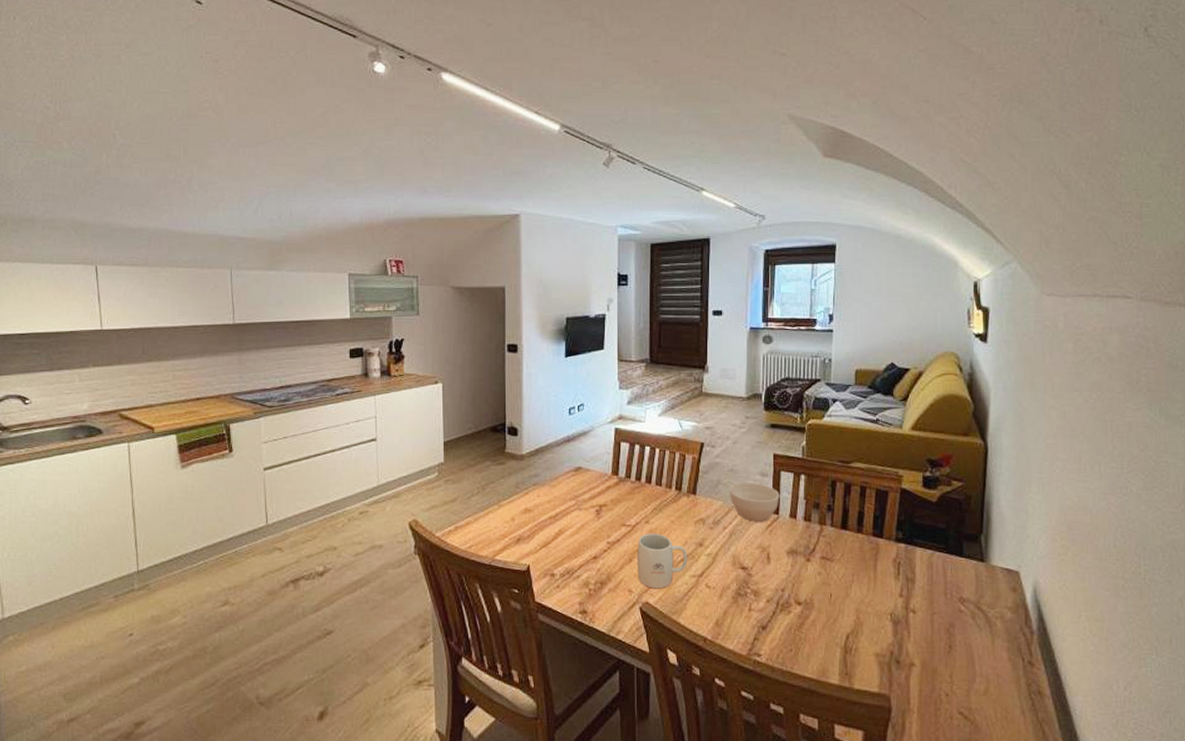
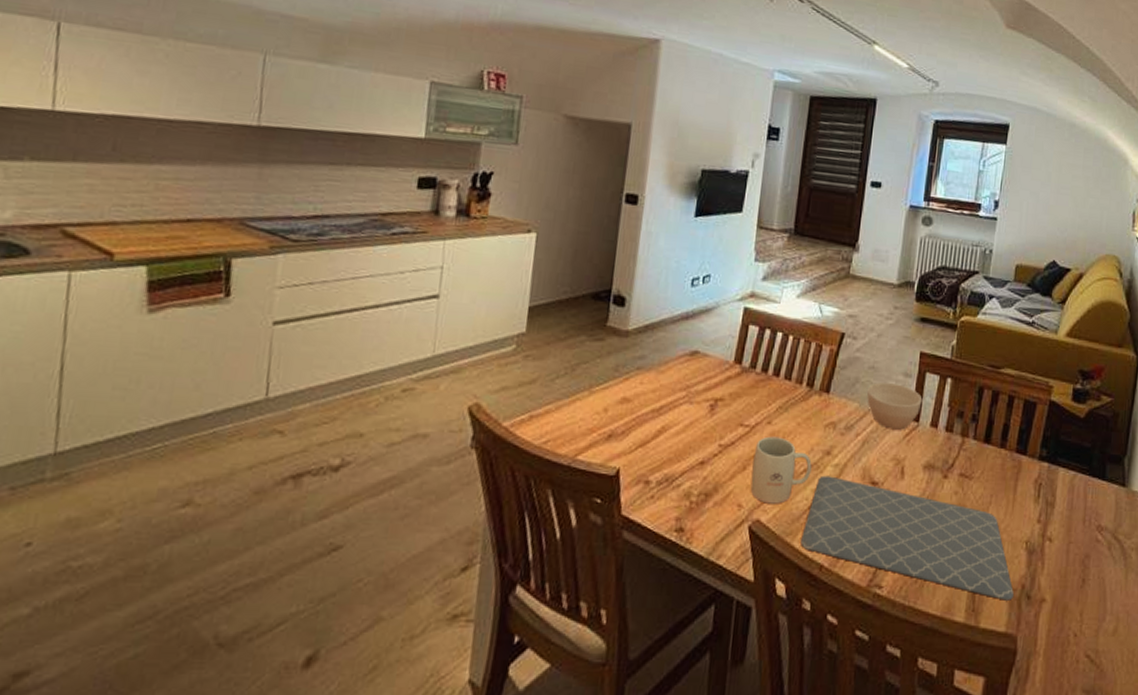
placemat: none [685,563,883,665] -> present [800,475,1014,601]

